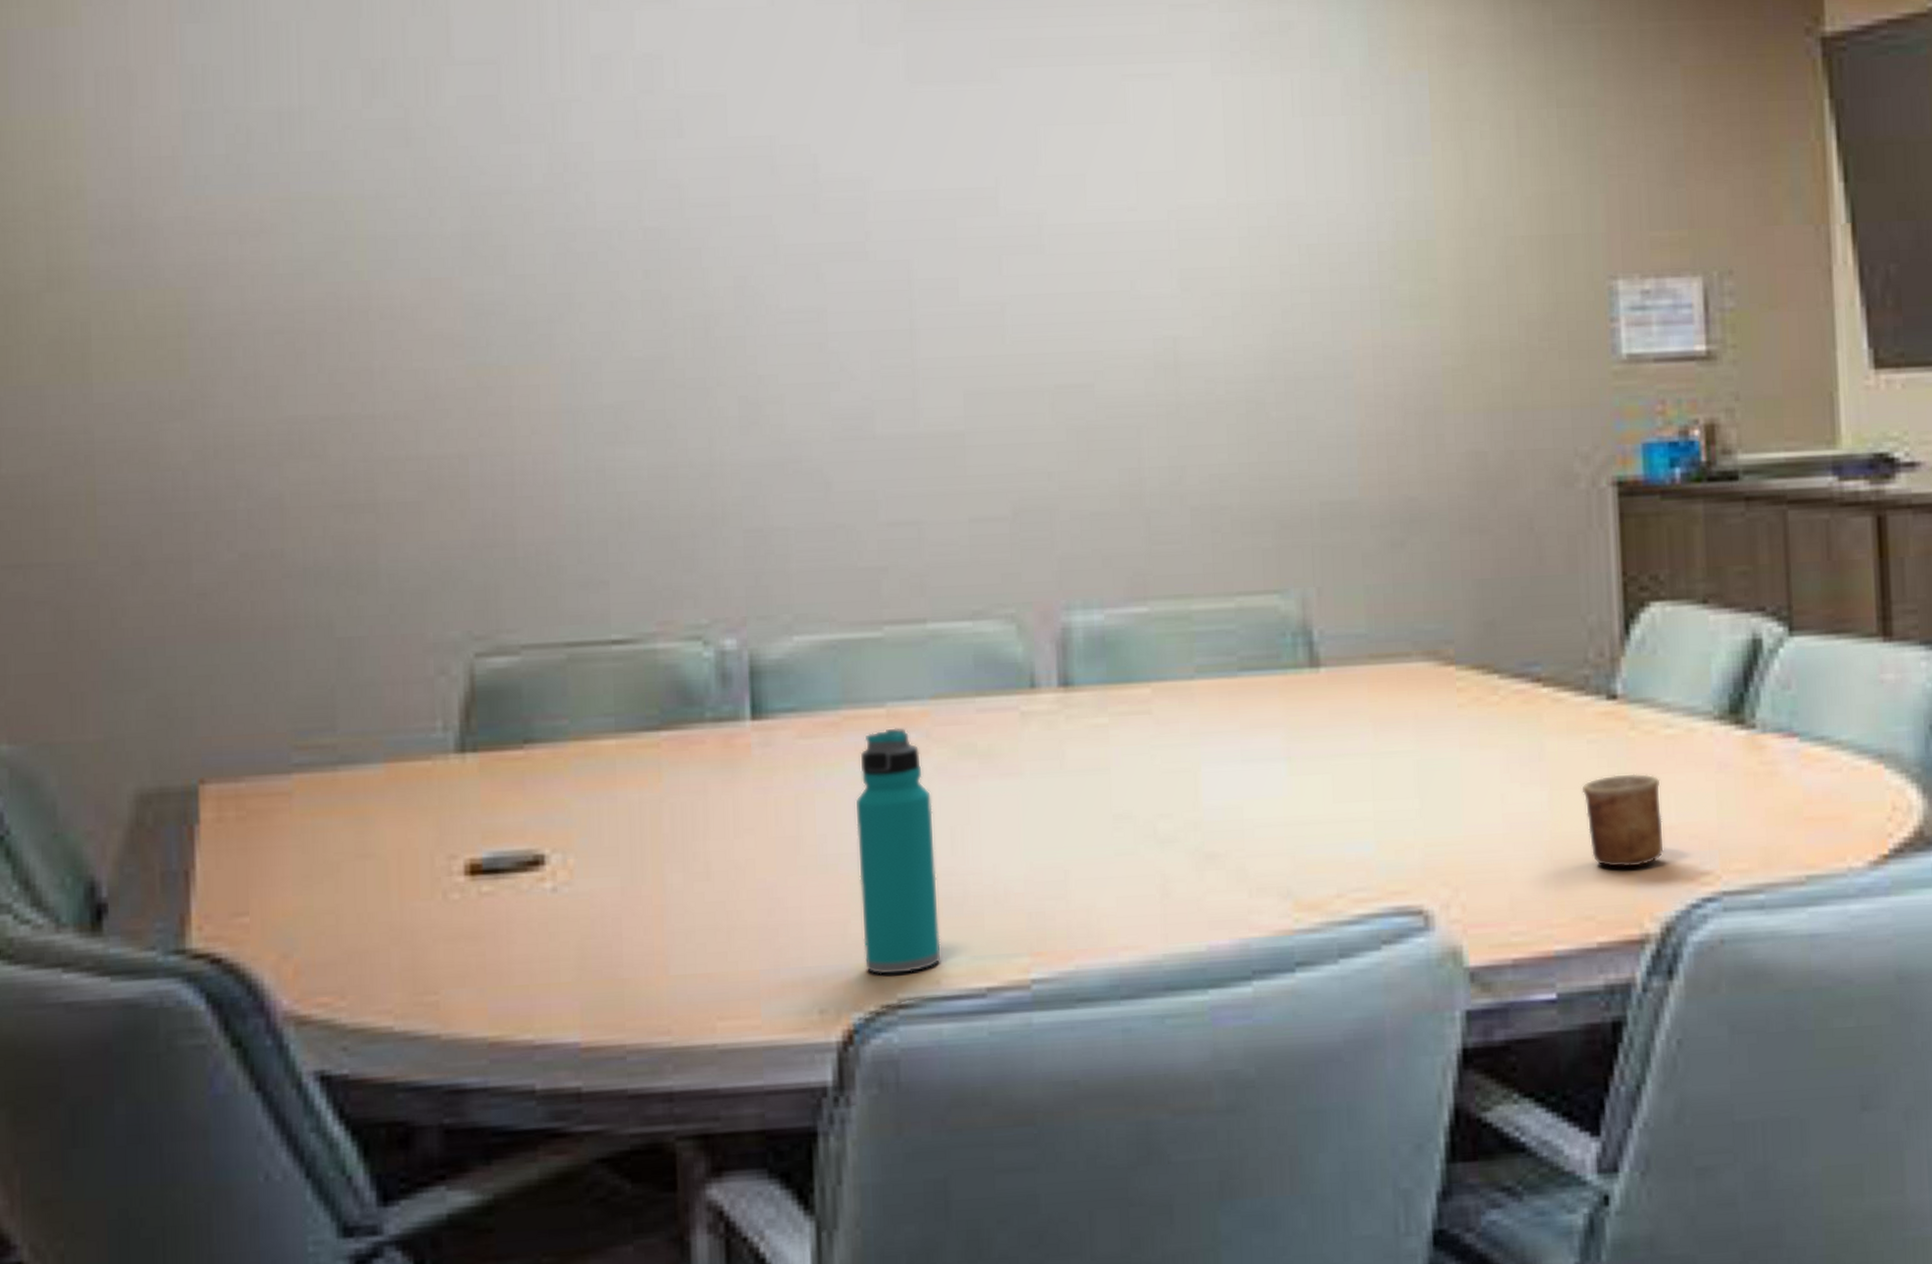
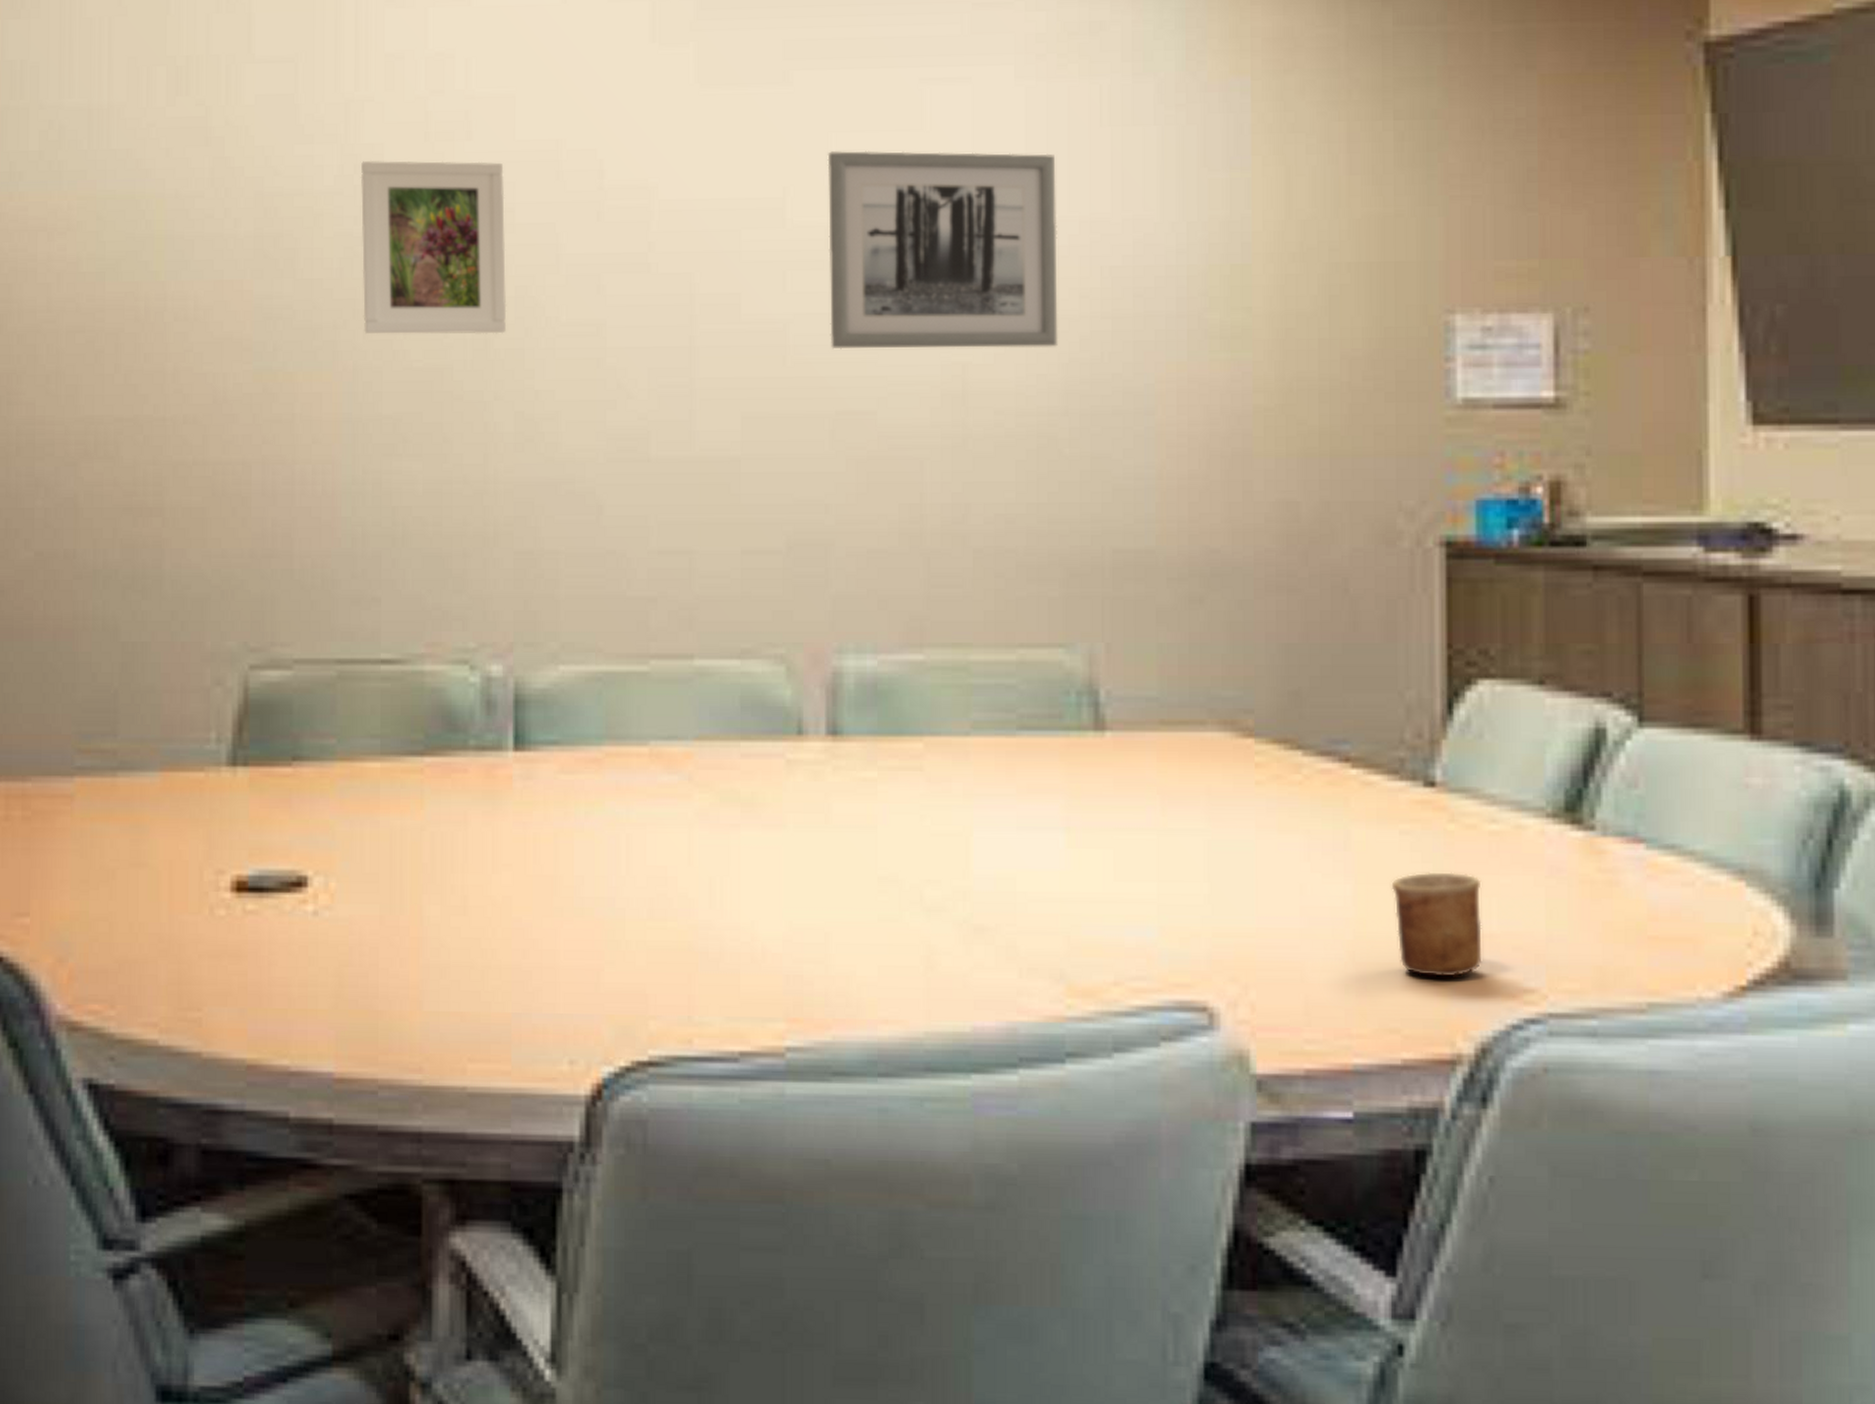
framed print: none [570,158,727,327] -> present [360,160,507,335]
water bottle: present [855,727,941,975] -> none [614,768,694,1029]
wall art: none [1036,142,1262,328] -> present [827,151,1058,350]

